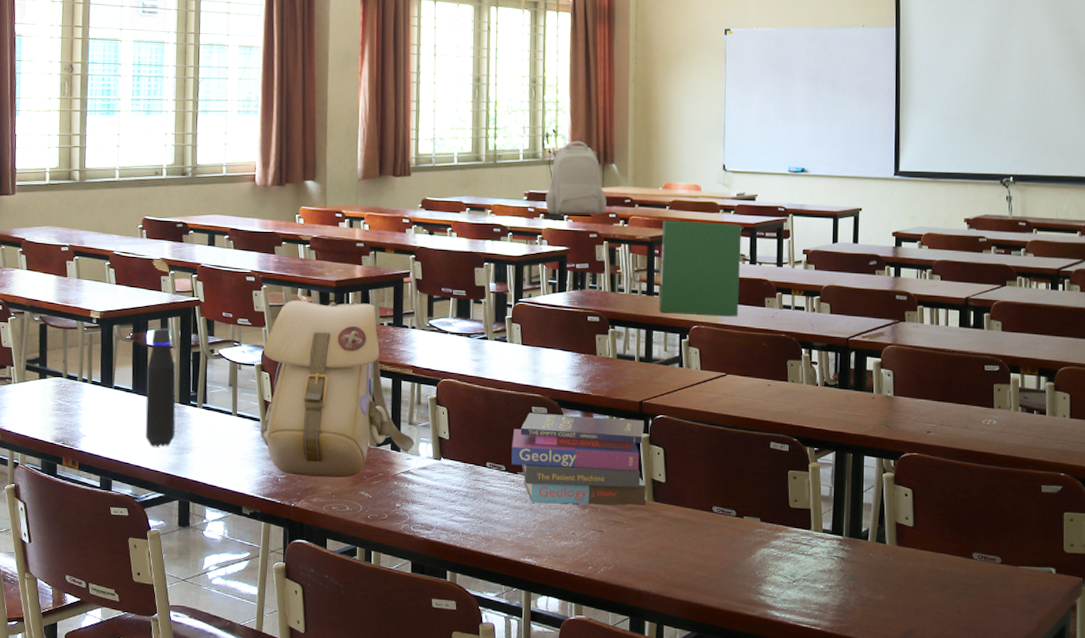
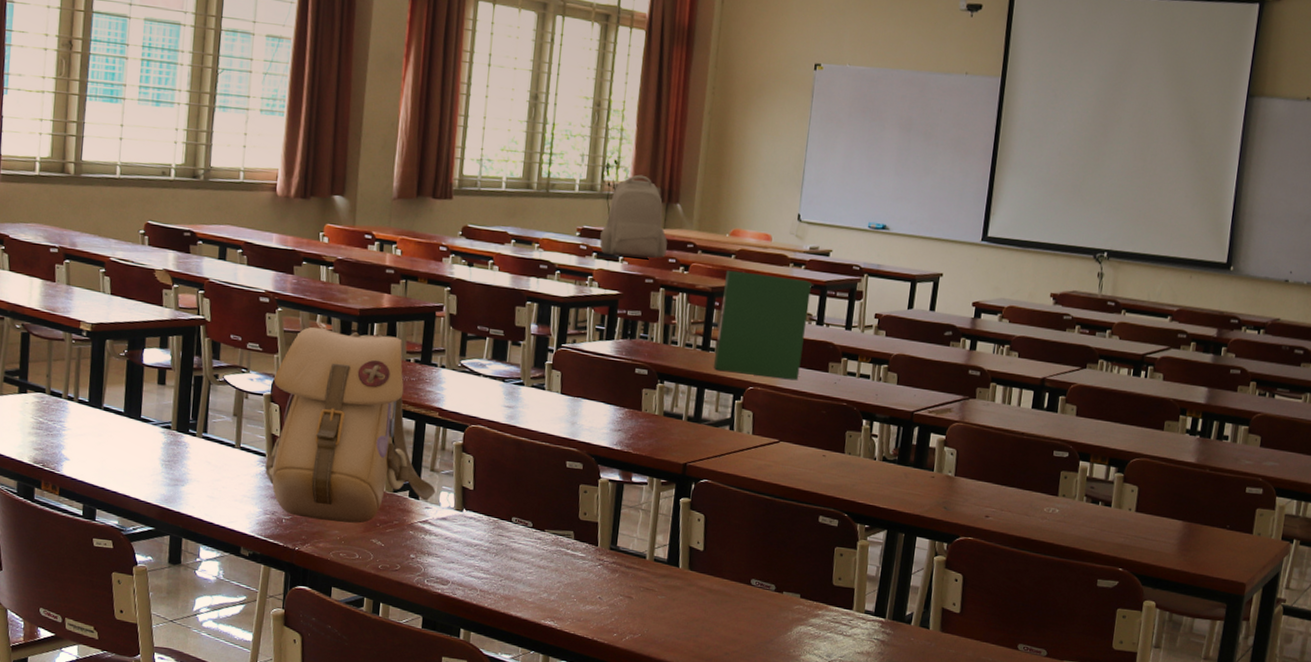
water bottle: present [145,328,176,447] -> none [136,346,175,477]
books: present [511,412,646,505] -> none [539,467,687,573]

